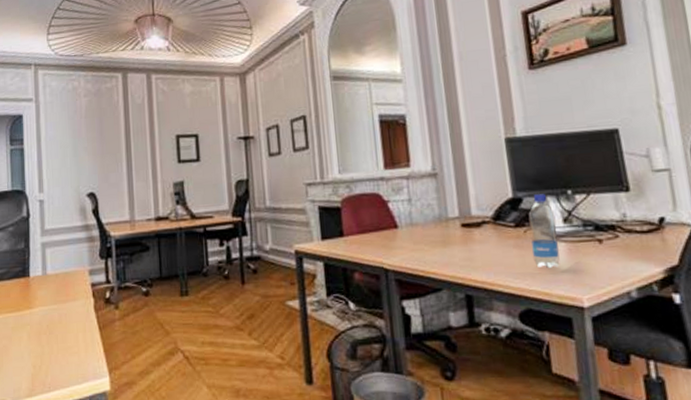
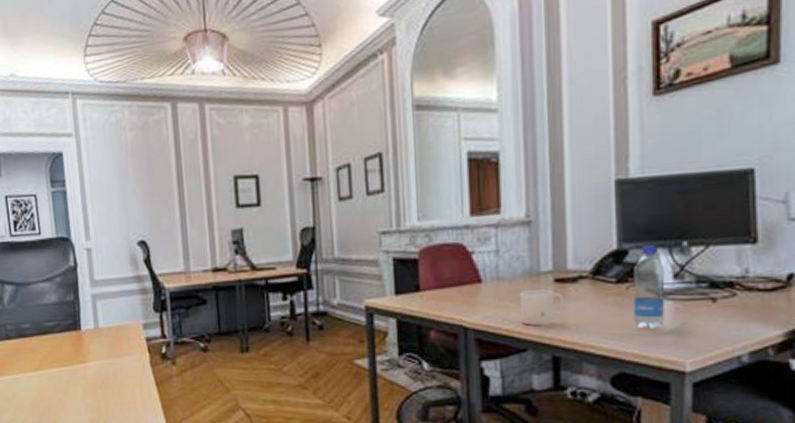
mug: none [431,233,473,266] -> present [519,289,565,325]

